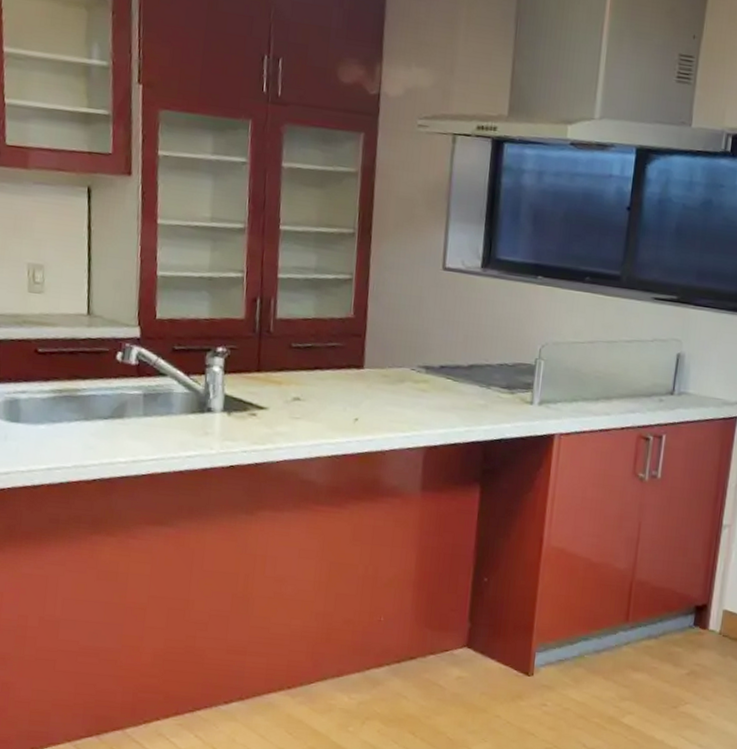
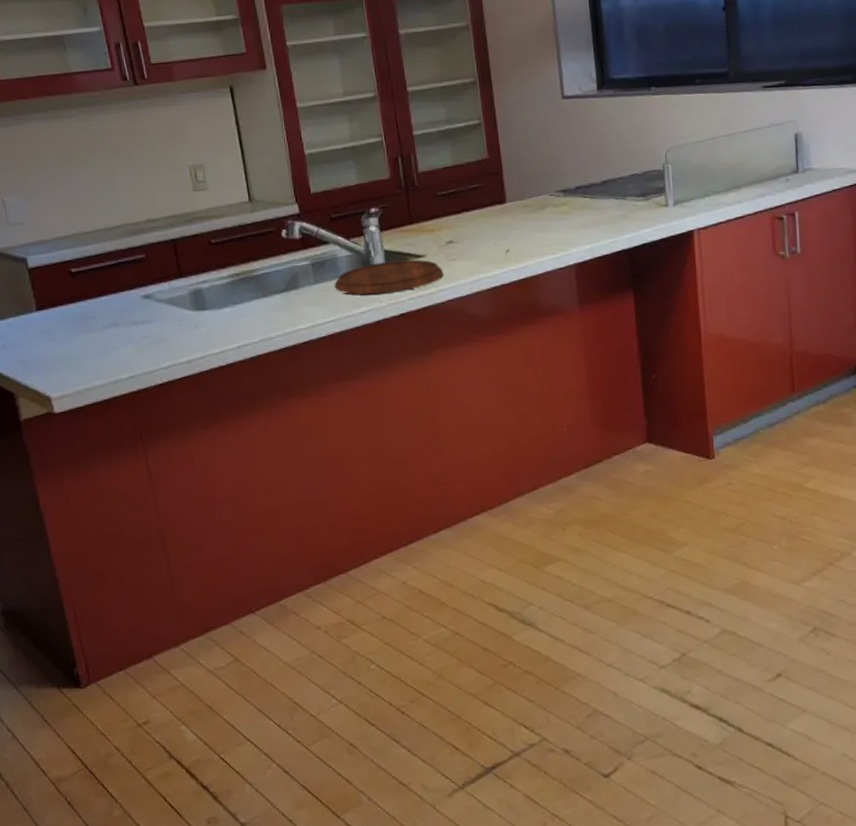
cutting board: none [164,406,284,441] -> present [334,259,443,295]

